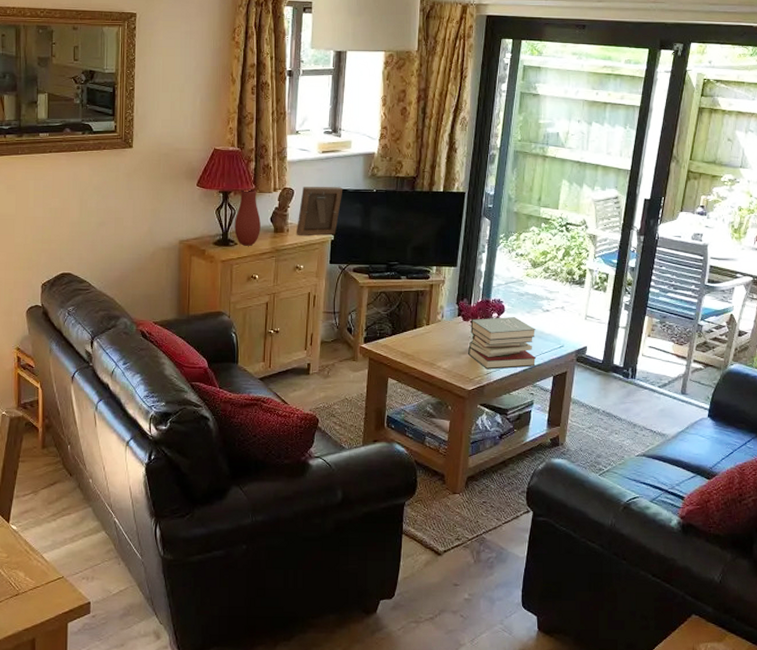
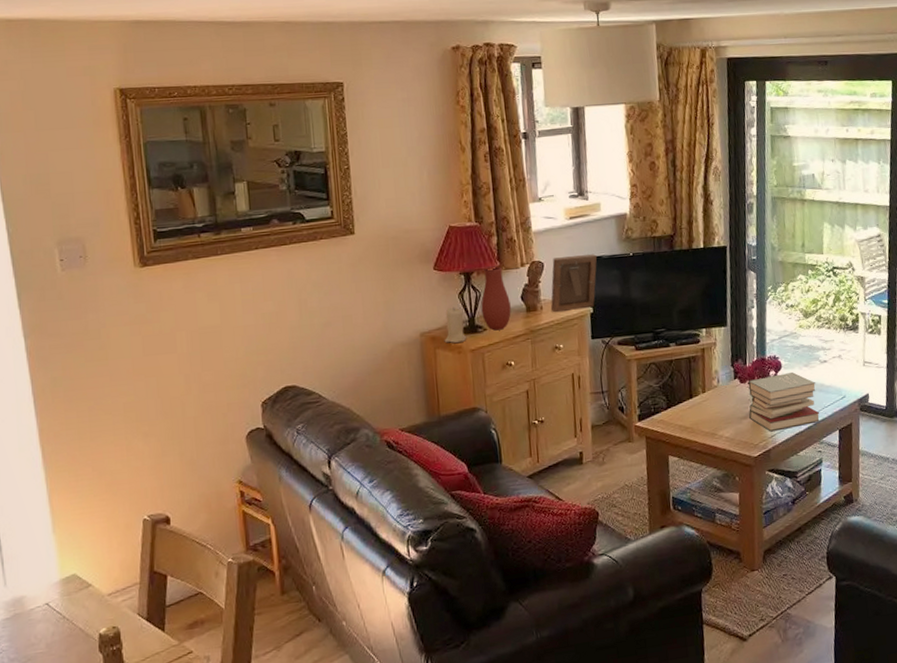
candle: none [199,221,219,254] -> present [444,307,467,344]

